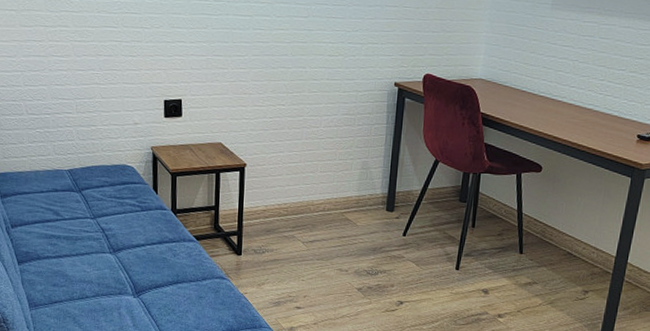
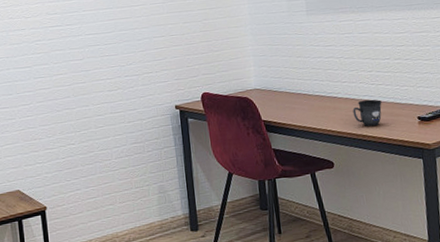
mug: none [573,108,606,138] -> present [353,99,382,127]

